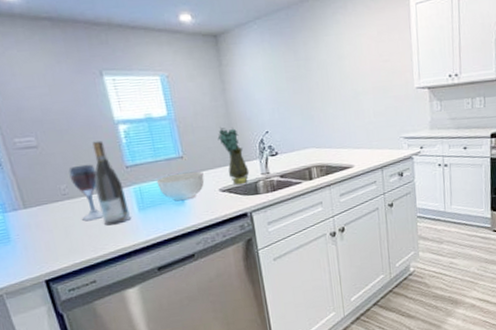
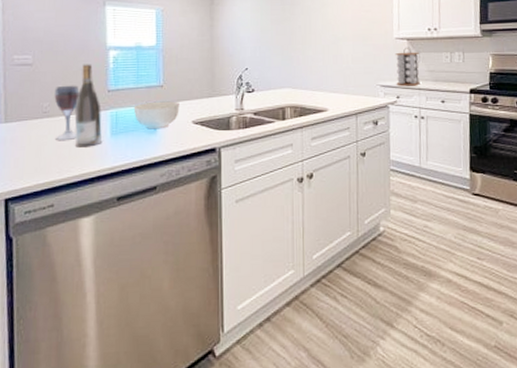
vase: present [217,127,250,184] -> none [198,60,224,117]
spice rack: none [416,96,443,137] -> present [395,47,420,86]

